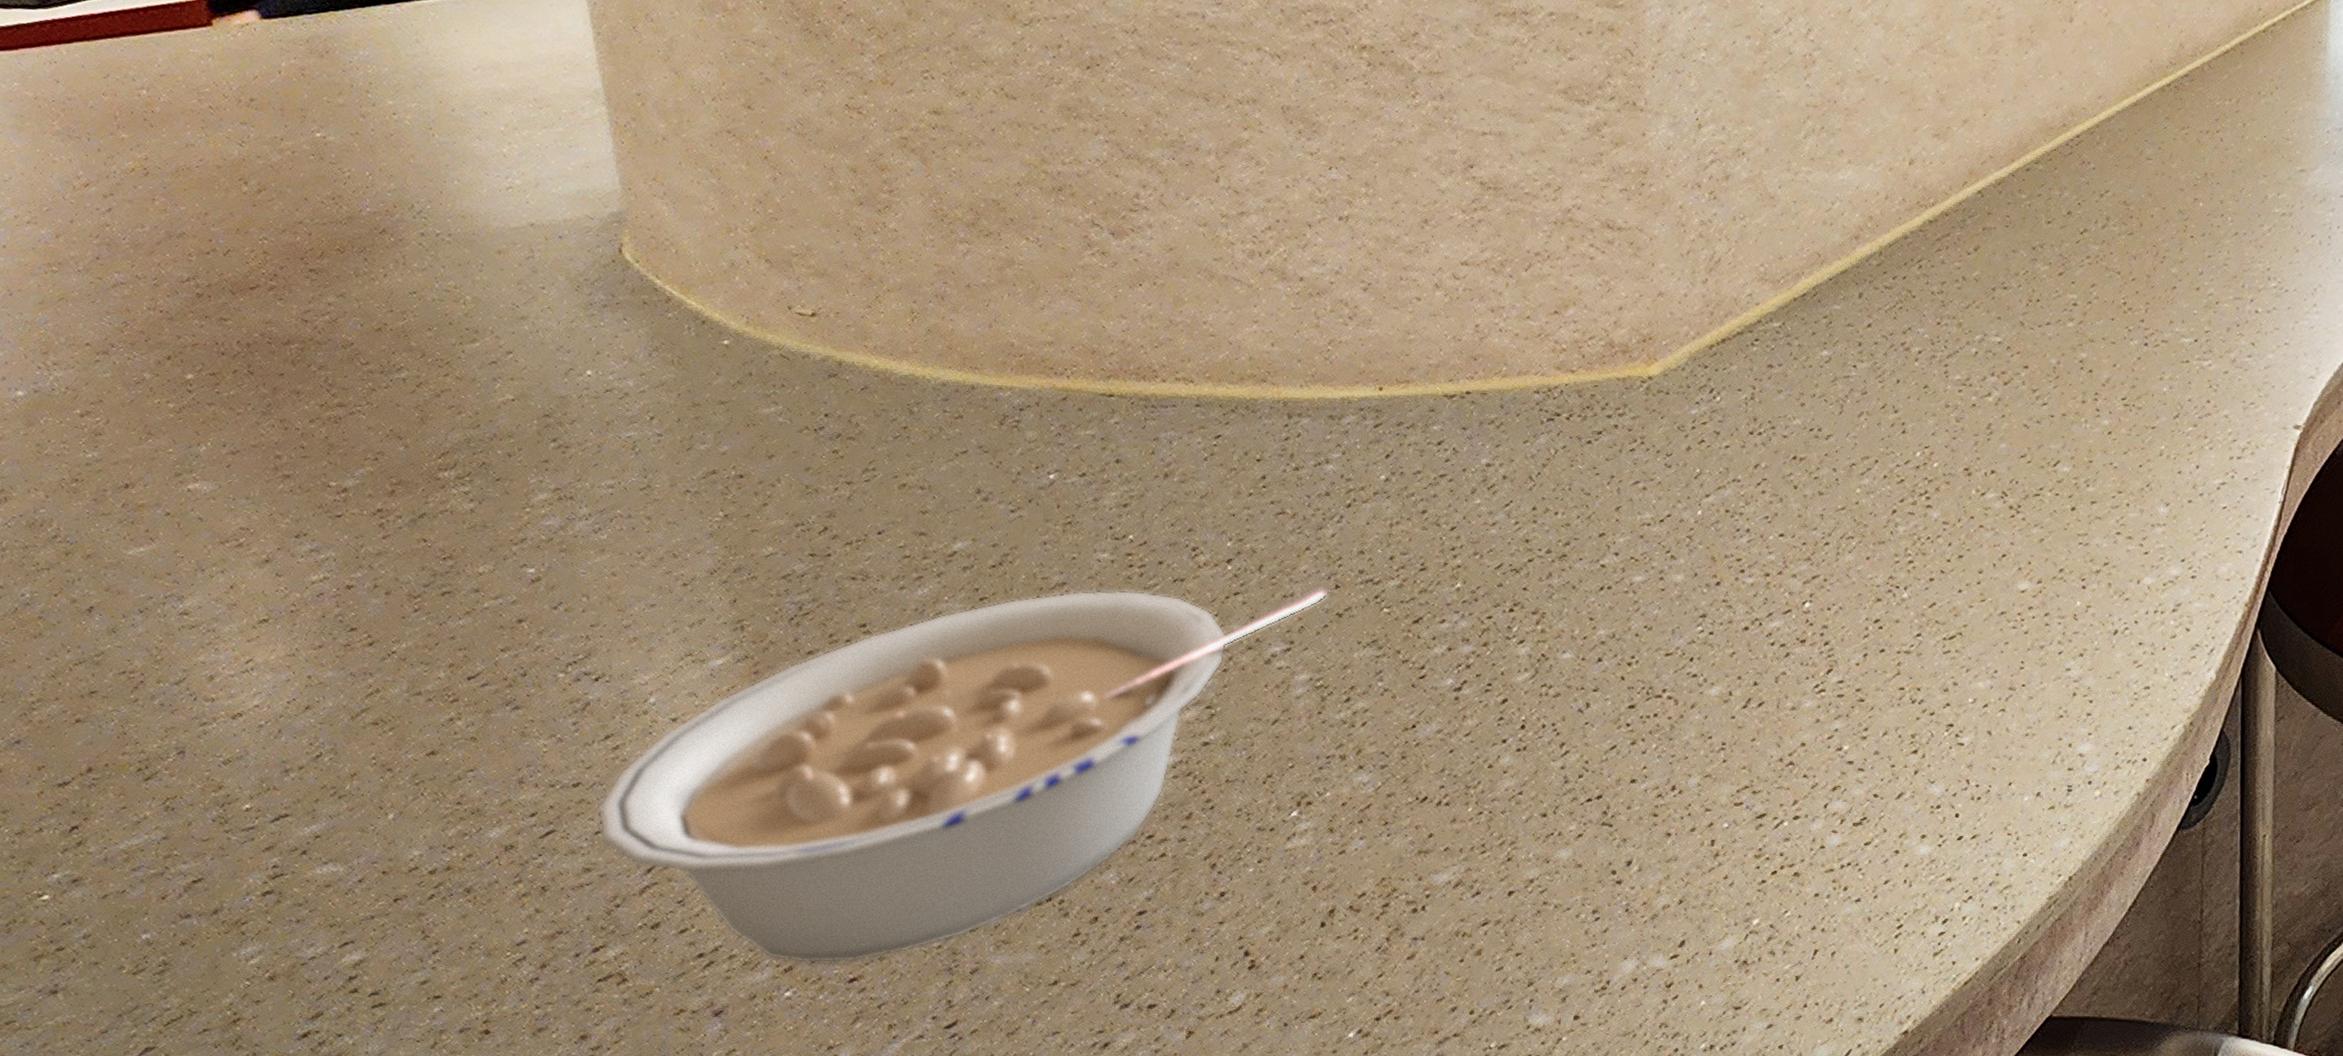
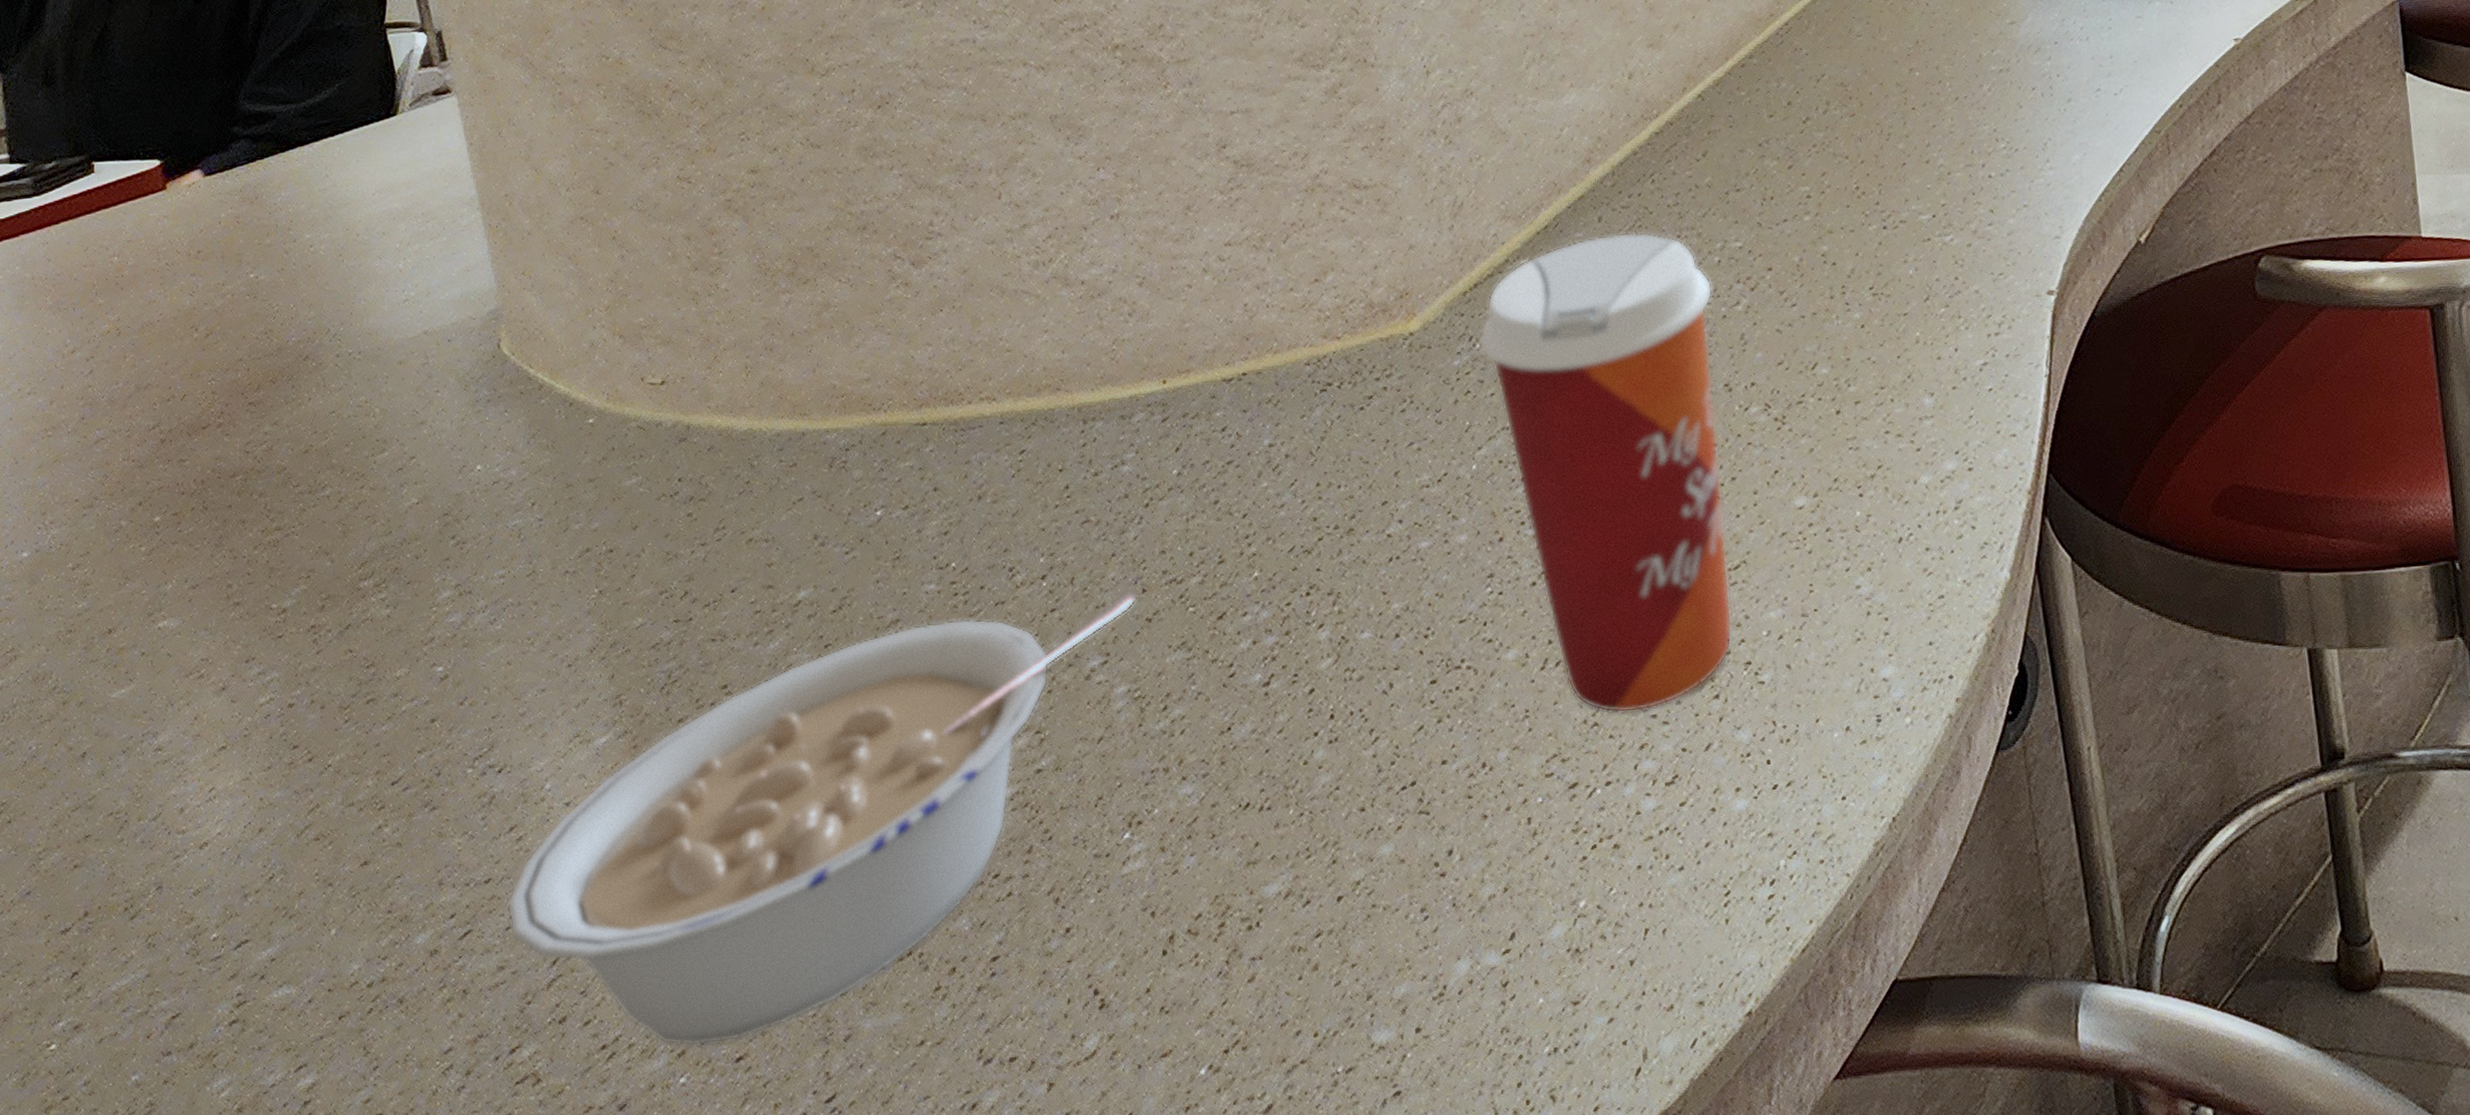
paper cup: none [1719,311,1966,757] -> present [1478,232,1733,714]

